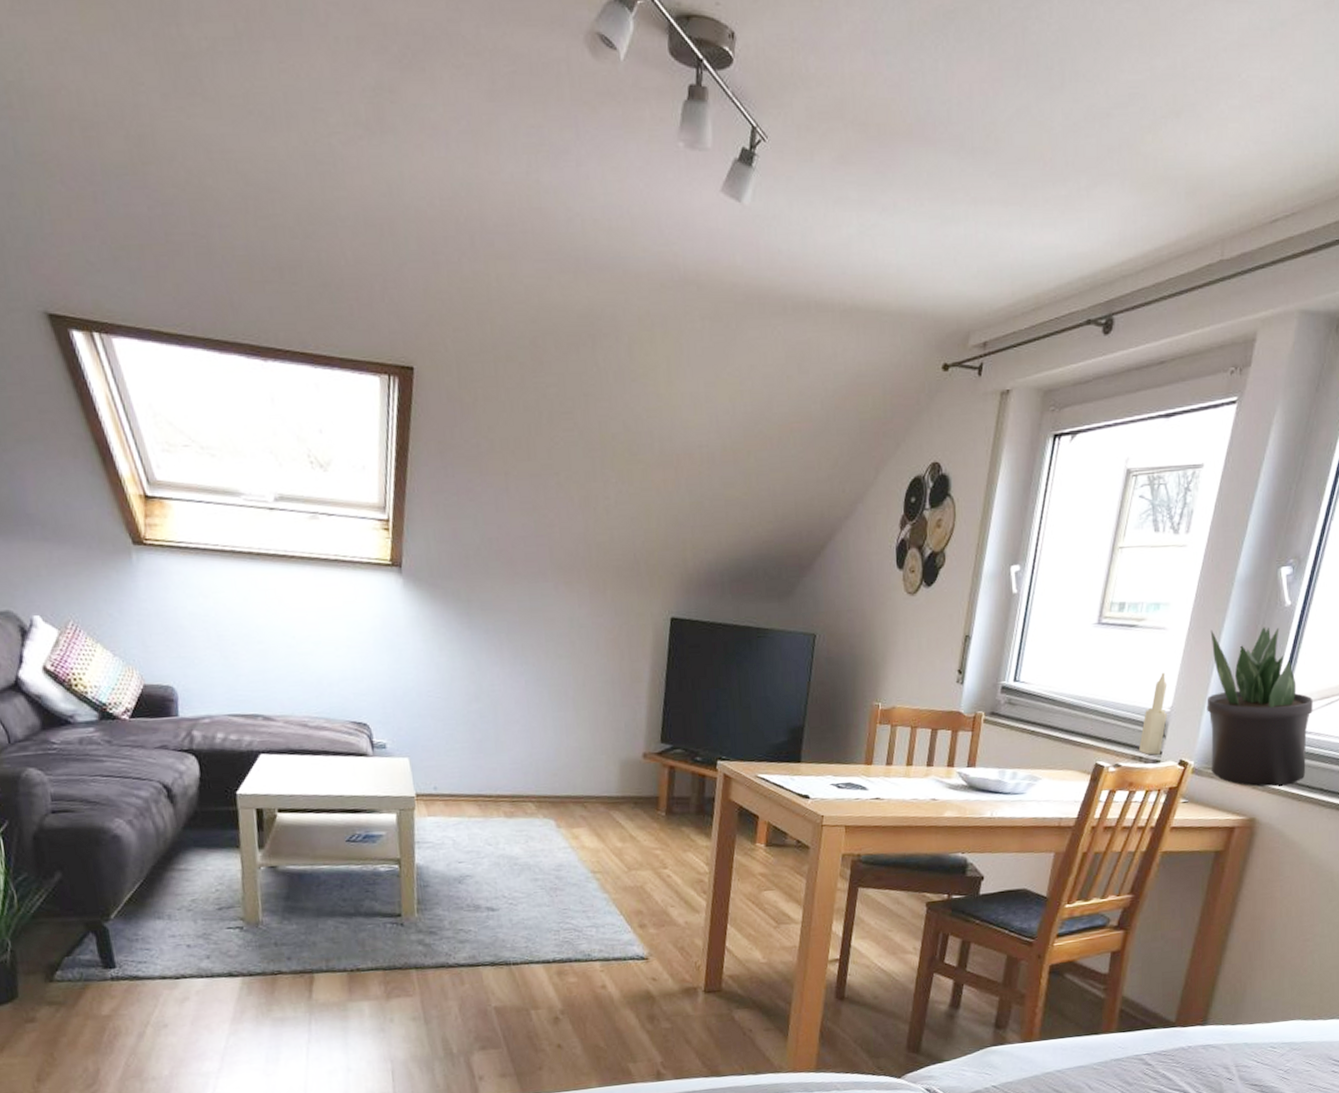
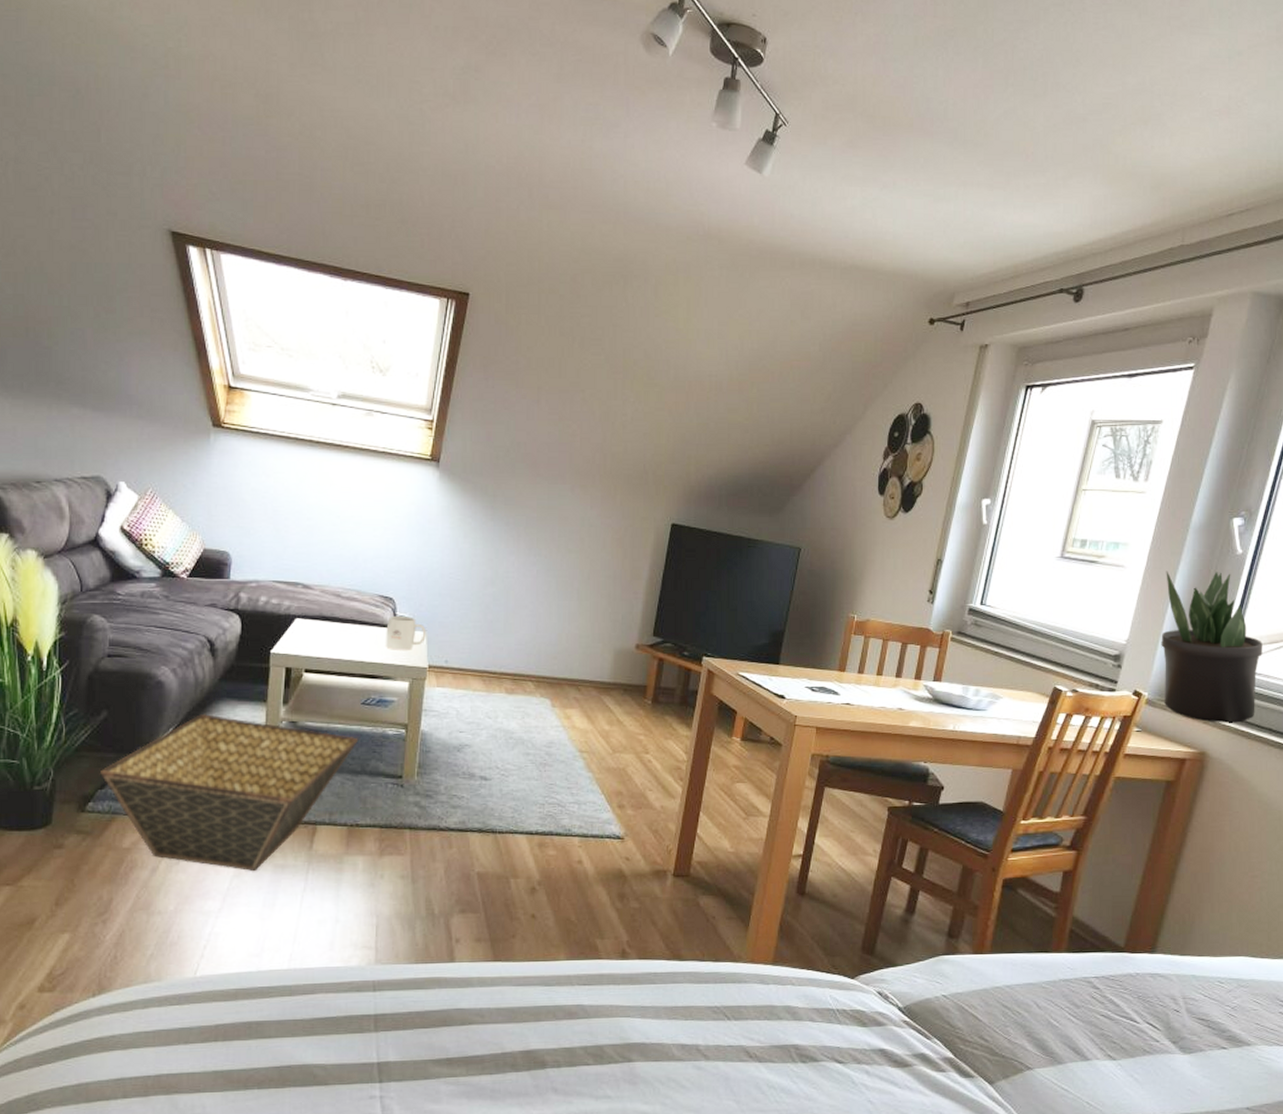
basket: none [64,866,349,1027] -> present [100,714,359,871]
mug: none [363,742,410,782] -> present [385,615,426,652]
candle: present [1139,673,1167,755] -> none [1096,607,1124,684]

